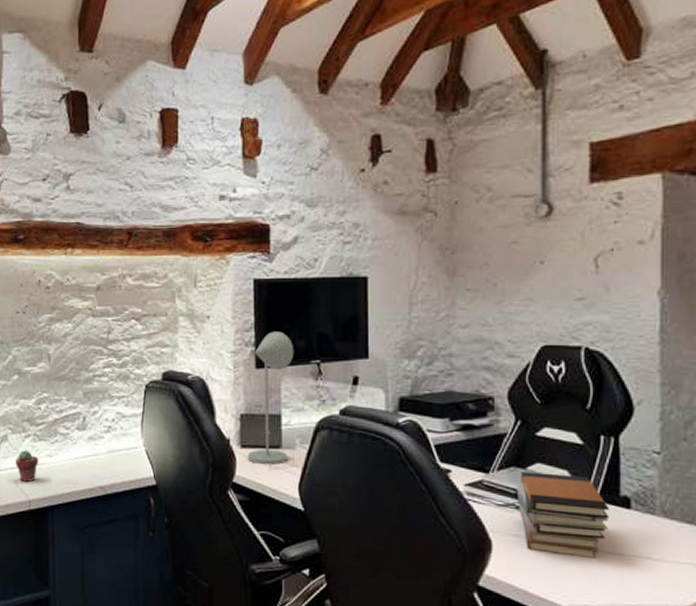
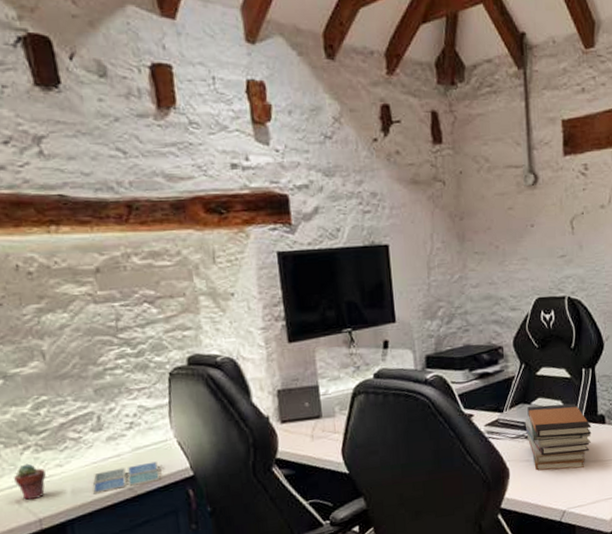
drink coaster: none [71,465,128,487] -> present [92,461,161,494]
desk lamp: present [247,331,294,465] -> none [286,303,329,437]

